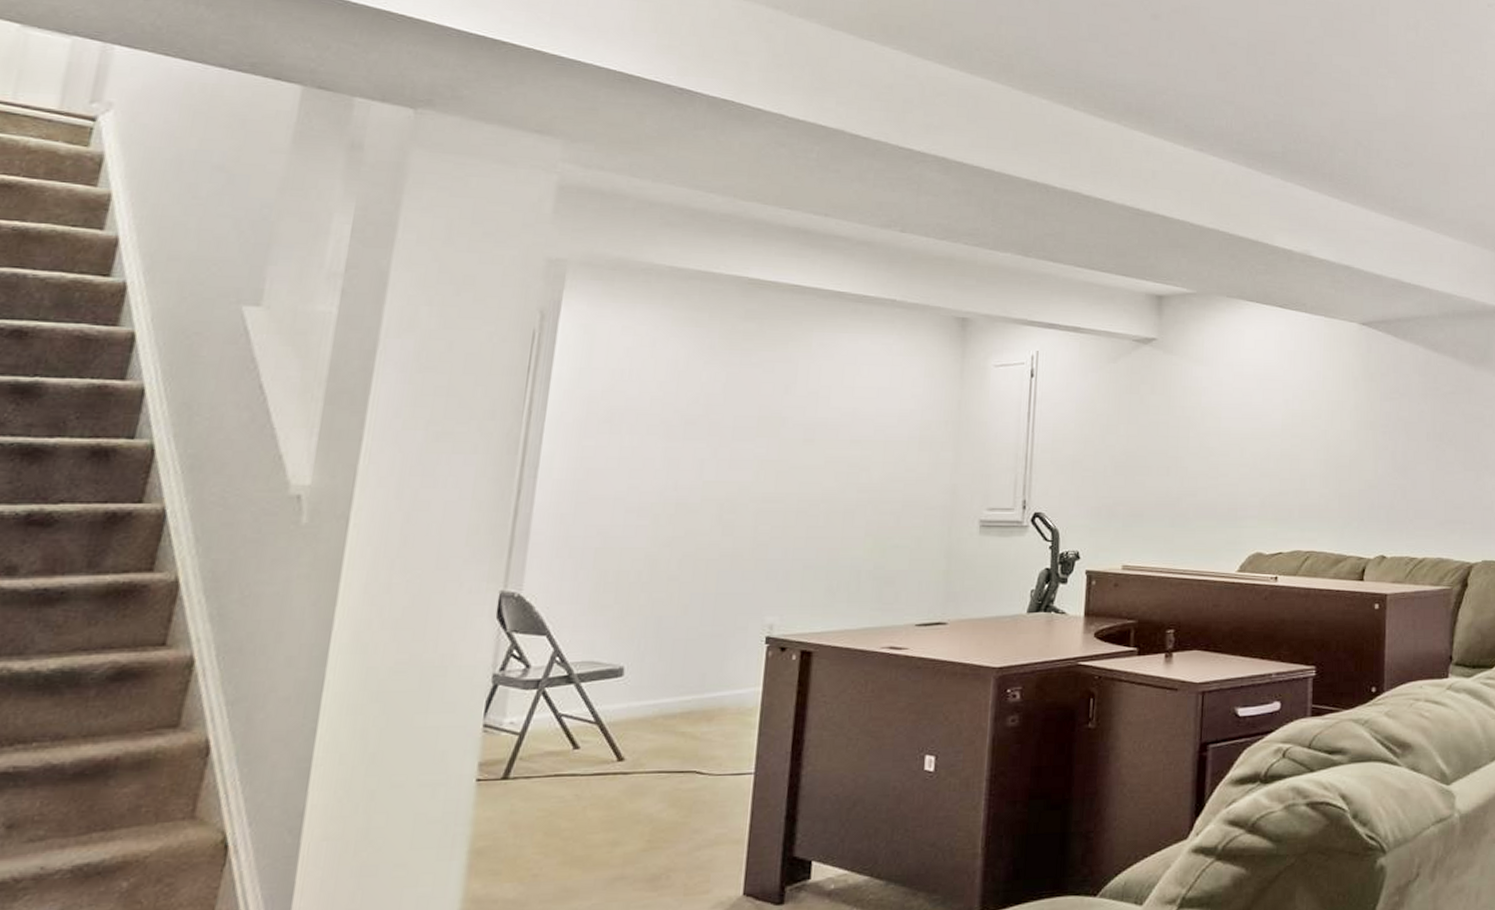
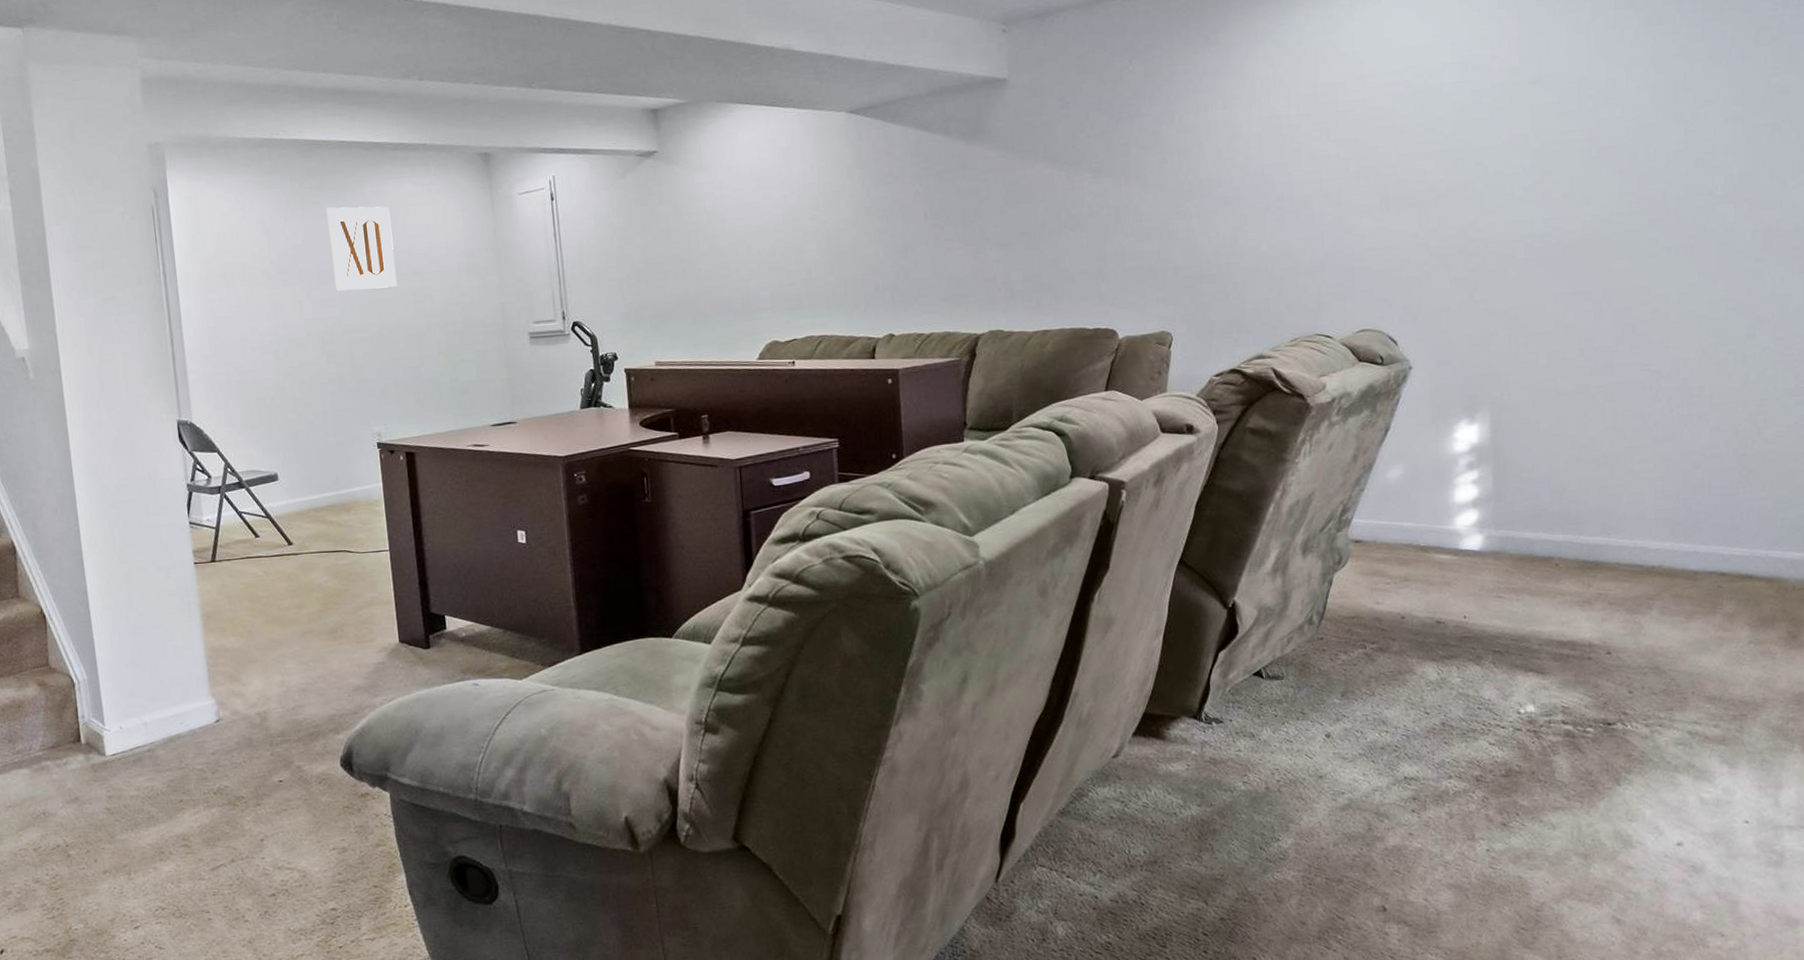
wall art: none [751,355,838,454] -> present [326,206,397,291]

